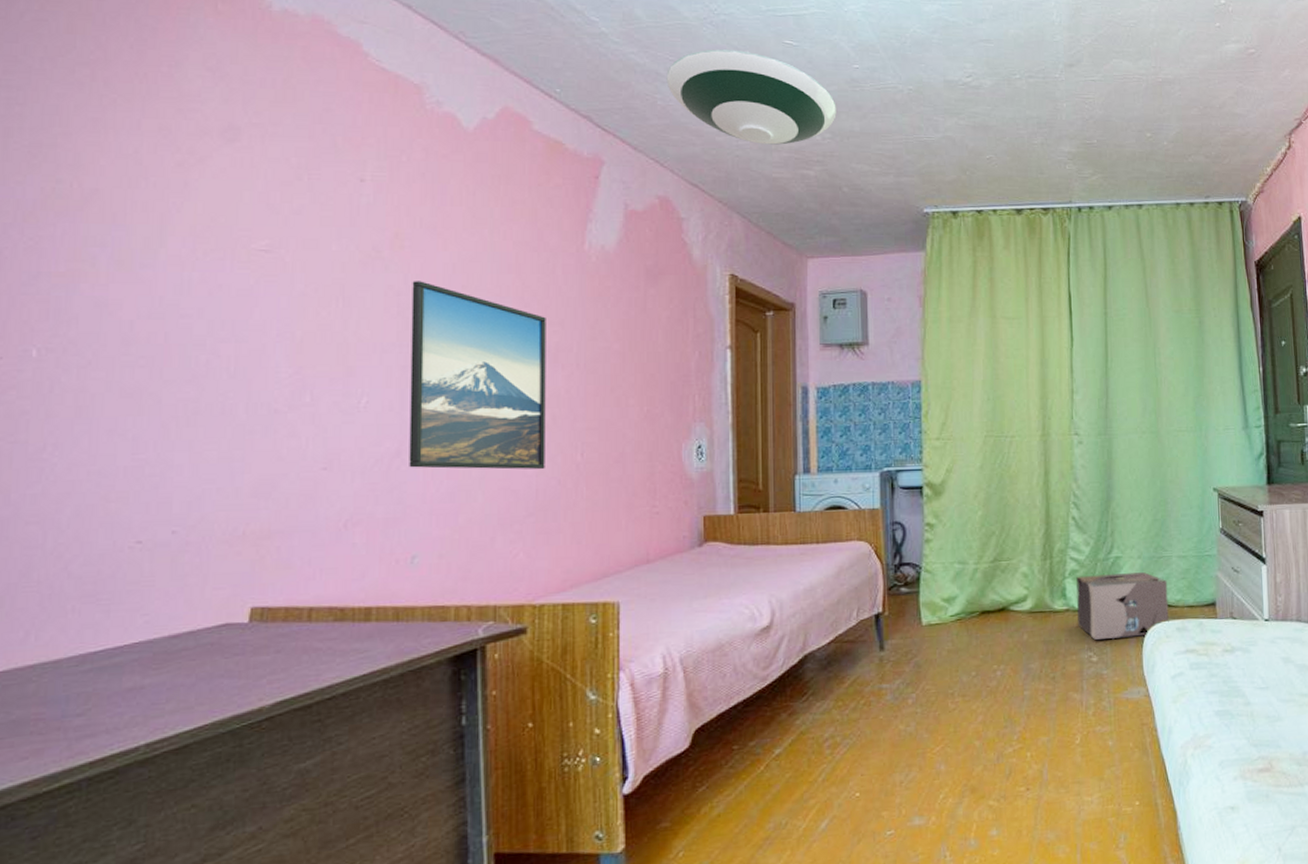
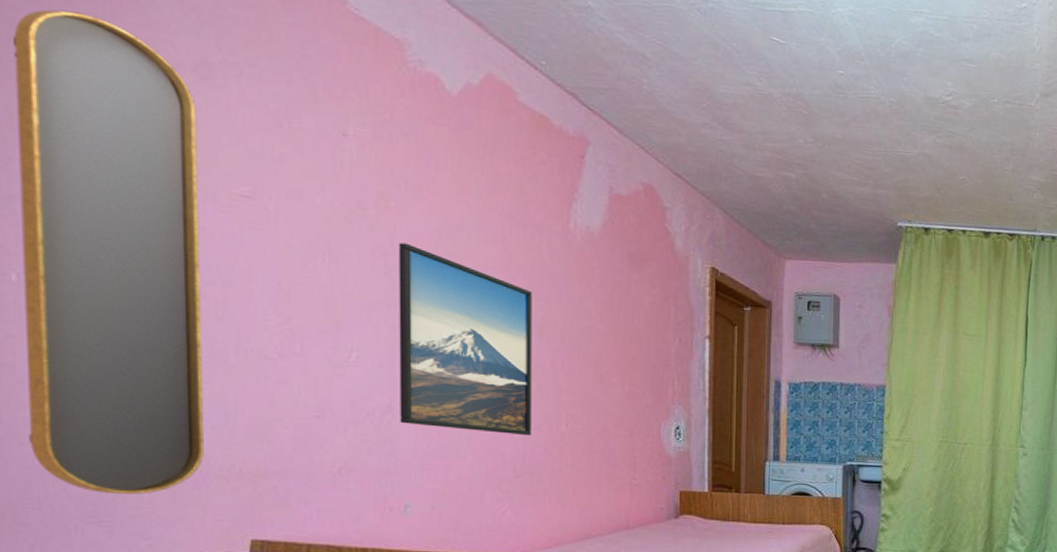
home mirror: none [34,93,221,569] -> present [12,9,204,495]
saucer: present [666,49,837,145] -> none [653,37,820,145]

